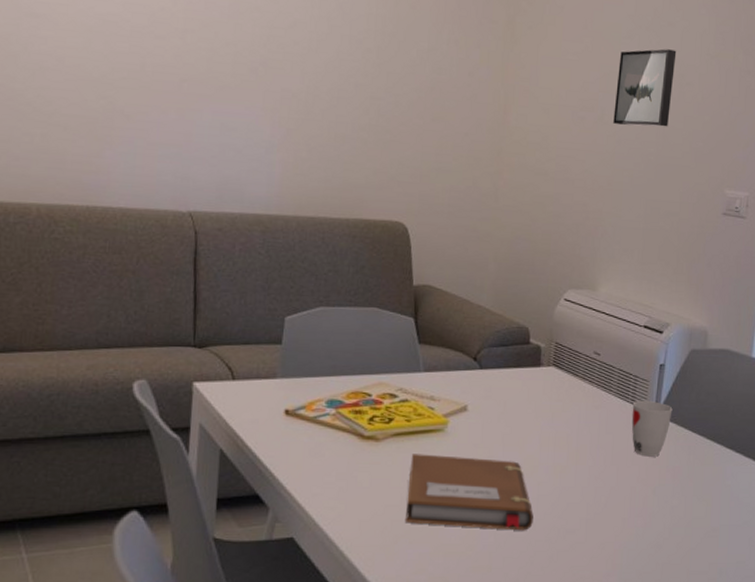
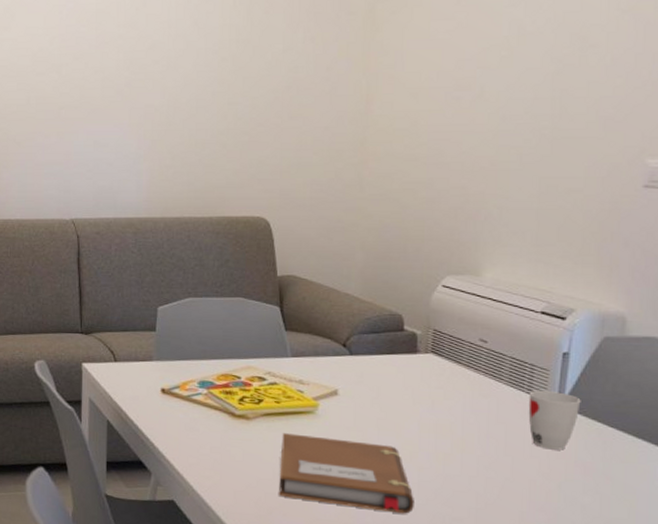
wall art: present [613,49,677,127] -> none [495,11,575,100]

